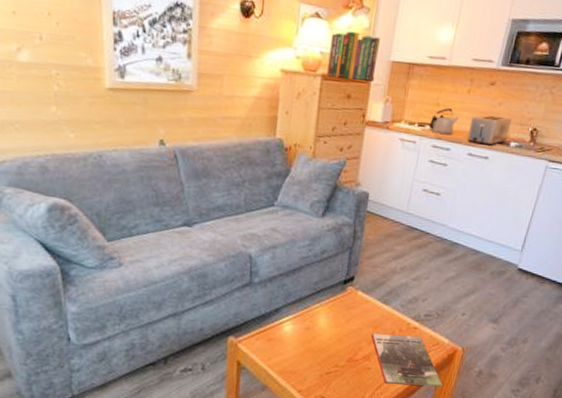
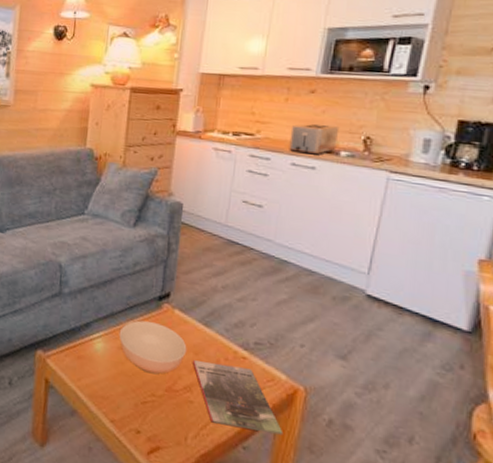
bowl: none [306,303,367,348] -> present [119,320,187,374]
books: present [327,31,380,81] -> none [135,47,188,93]
kettle: present [428,107,460,134] -> none [244,116,278,144]

